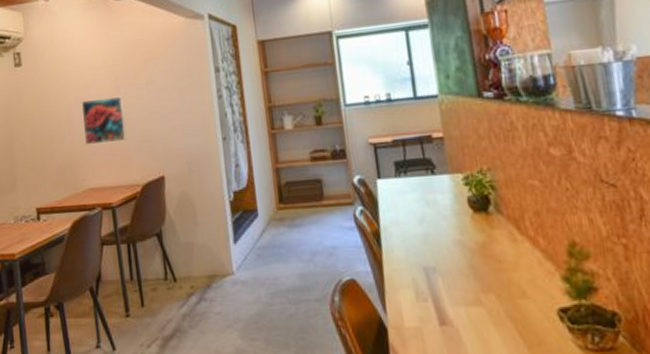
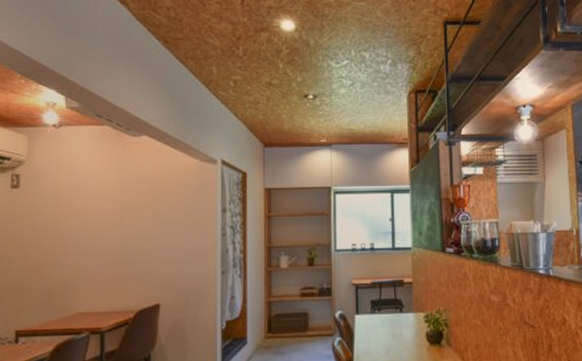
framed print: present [81,95,128,146] -> none [80,226,127,271]

